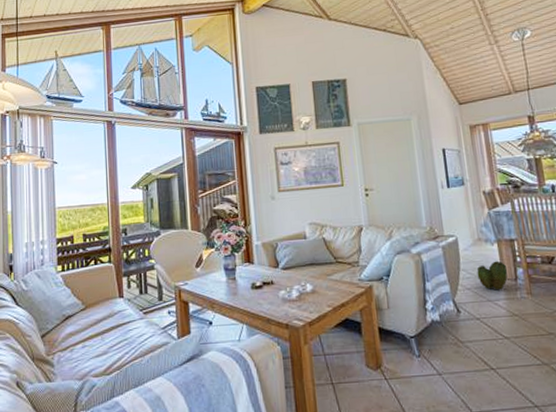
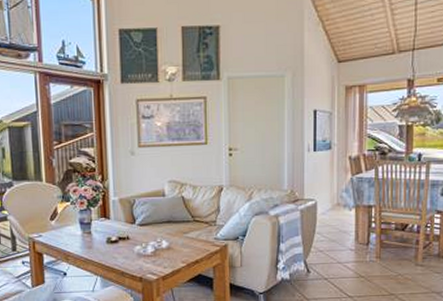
cactus: present [476,261,508,290] -> none [331,225,360,253]

